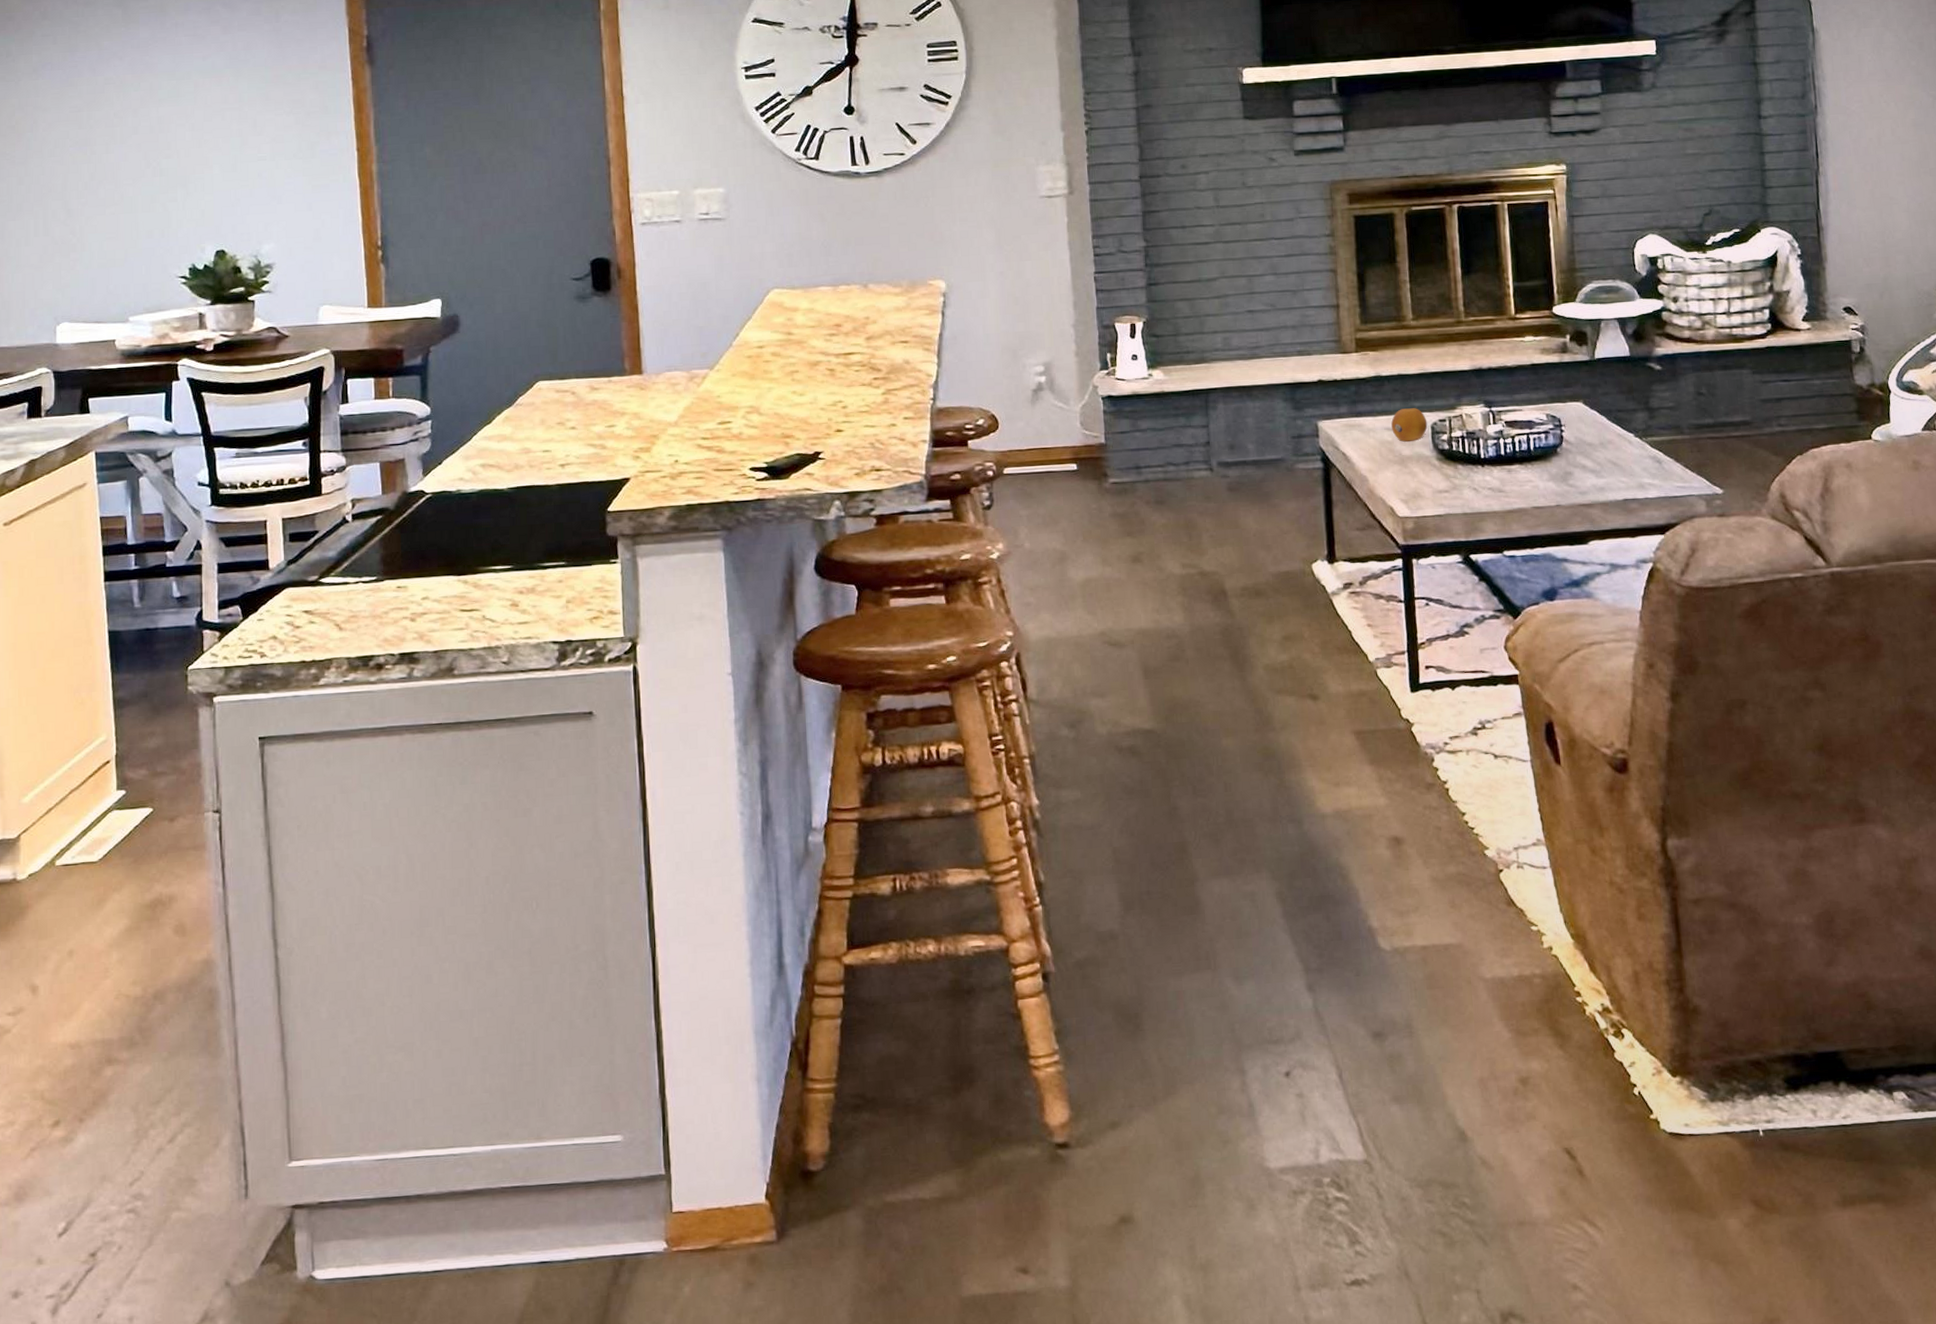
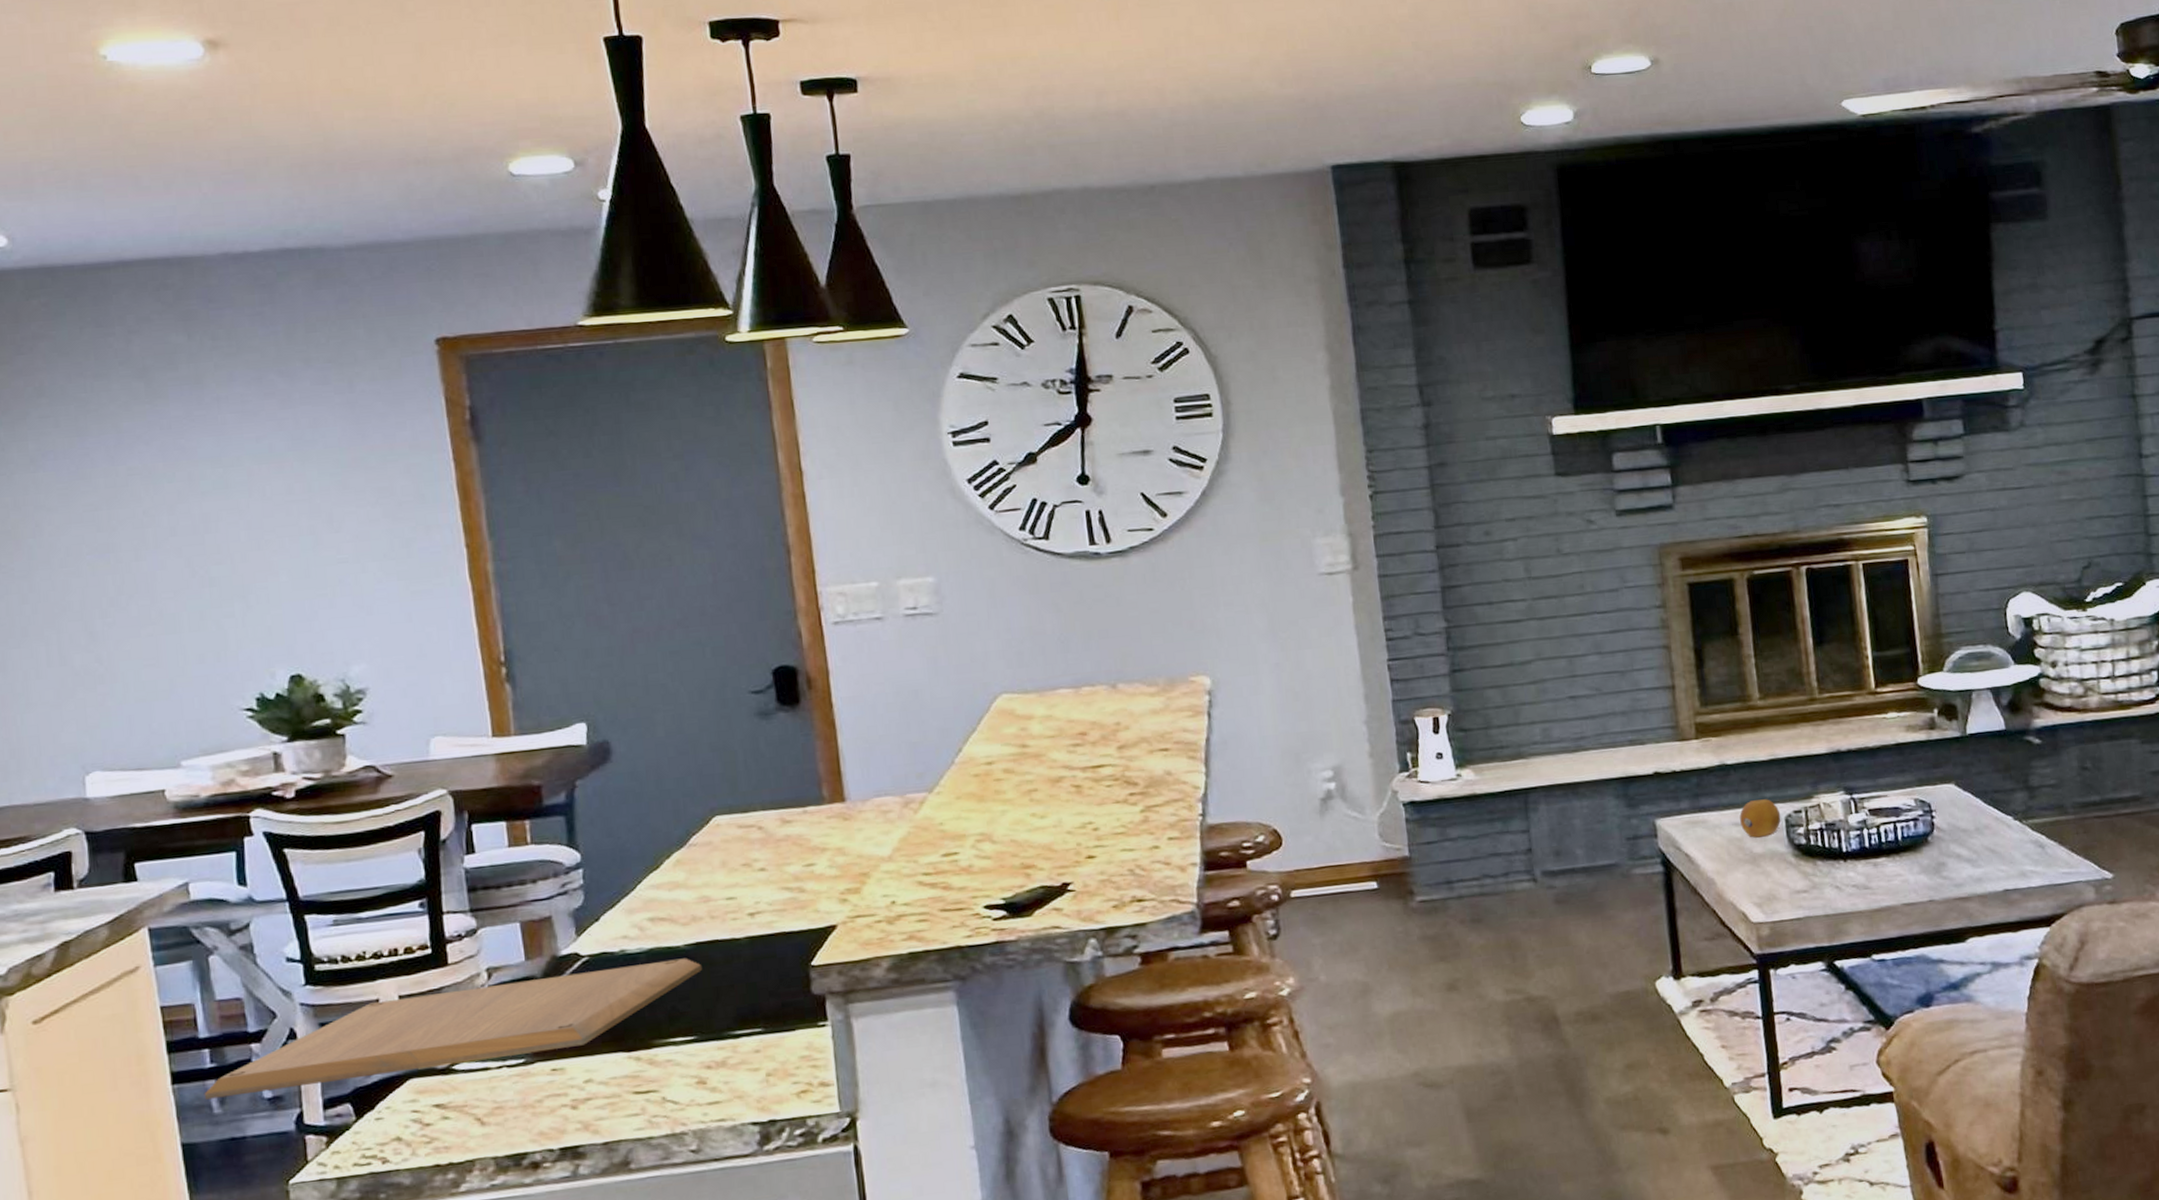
chopping board: none [128,499,521,596] -> present [204,958,703,1100]

